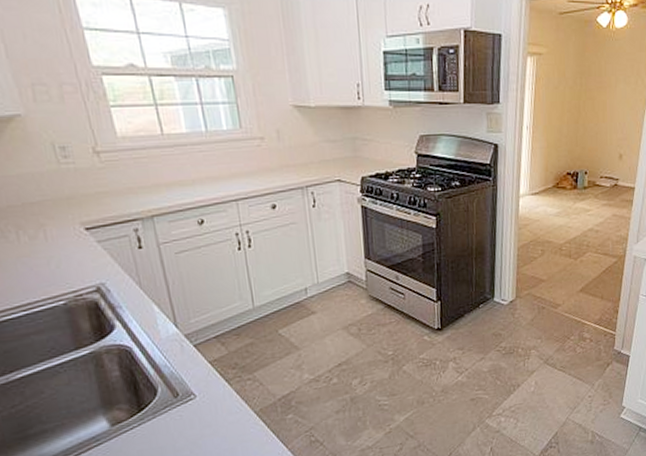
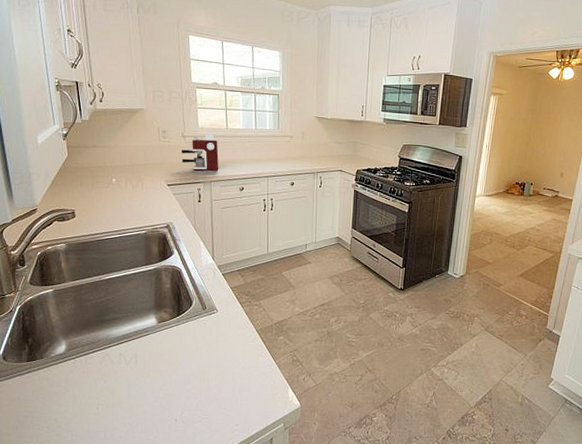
coffee maker: none [95,145,162,205] -> present [180,134,219,172]

